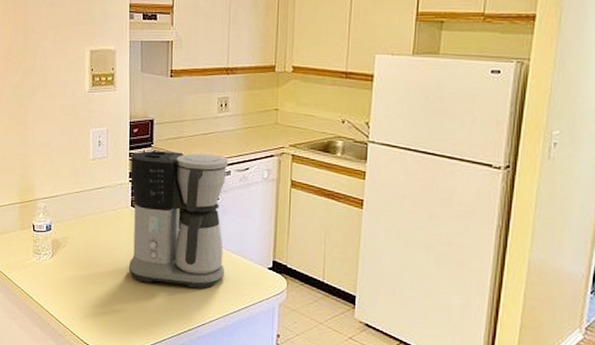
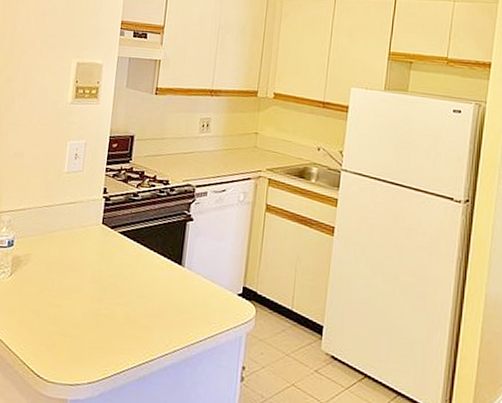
coffee maker: present [128,151,229,289] -> none [92,166,206,316]

